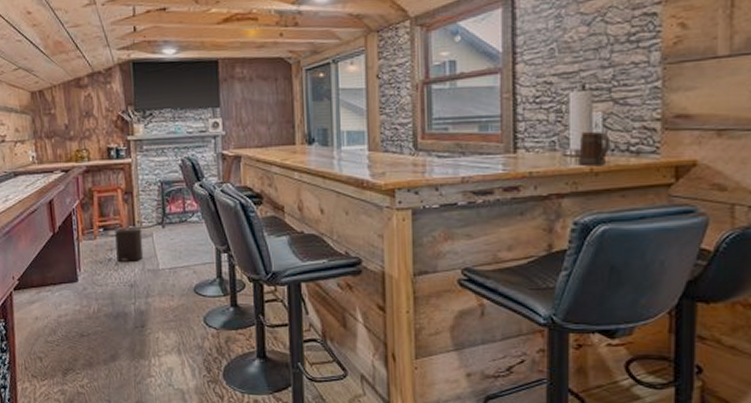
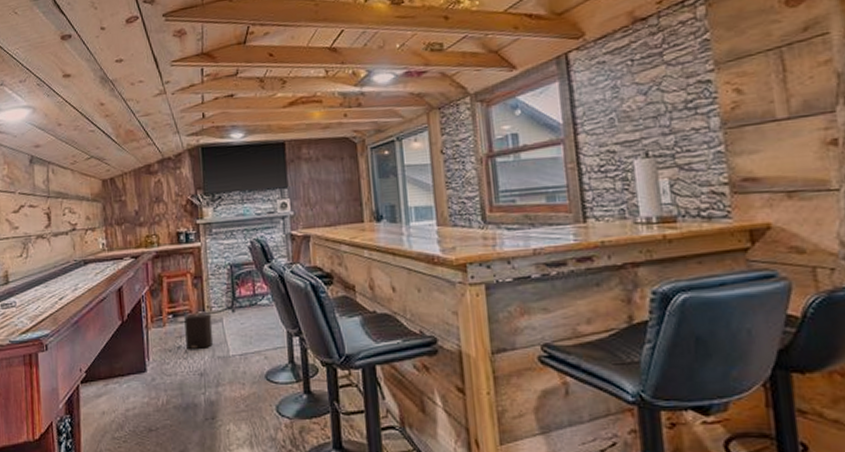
beer mug: present [579,132,609,167] -> none [649,198,680,234]

